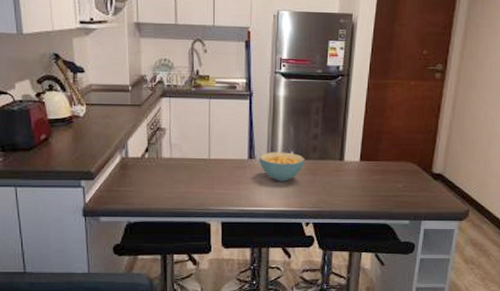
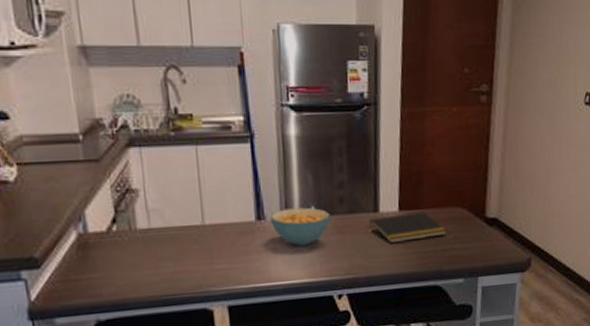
notepad: none [334,163,398,187] -> present [368,211,446,244]

